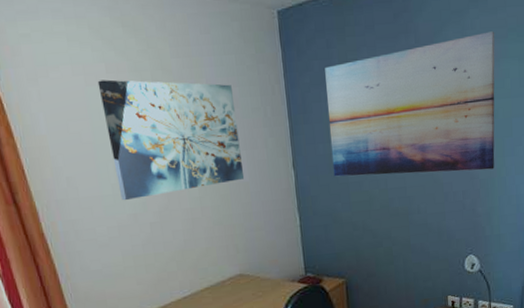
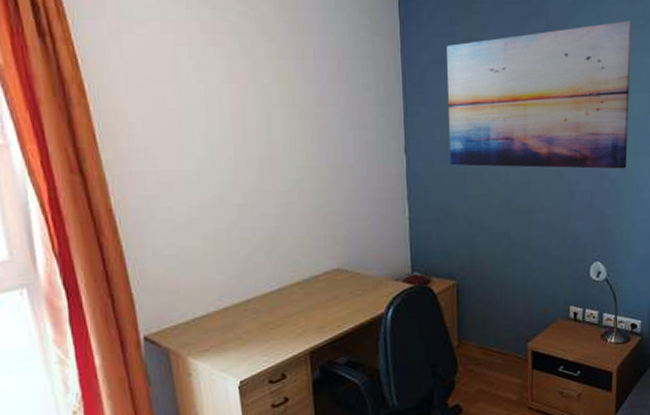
wall art: present [97,79,245,201] -> none [189,40,350,178]

